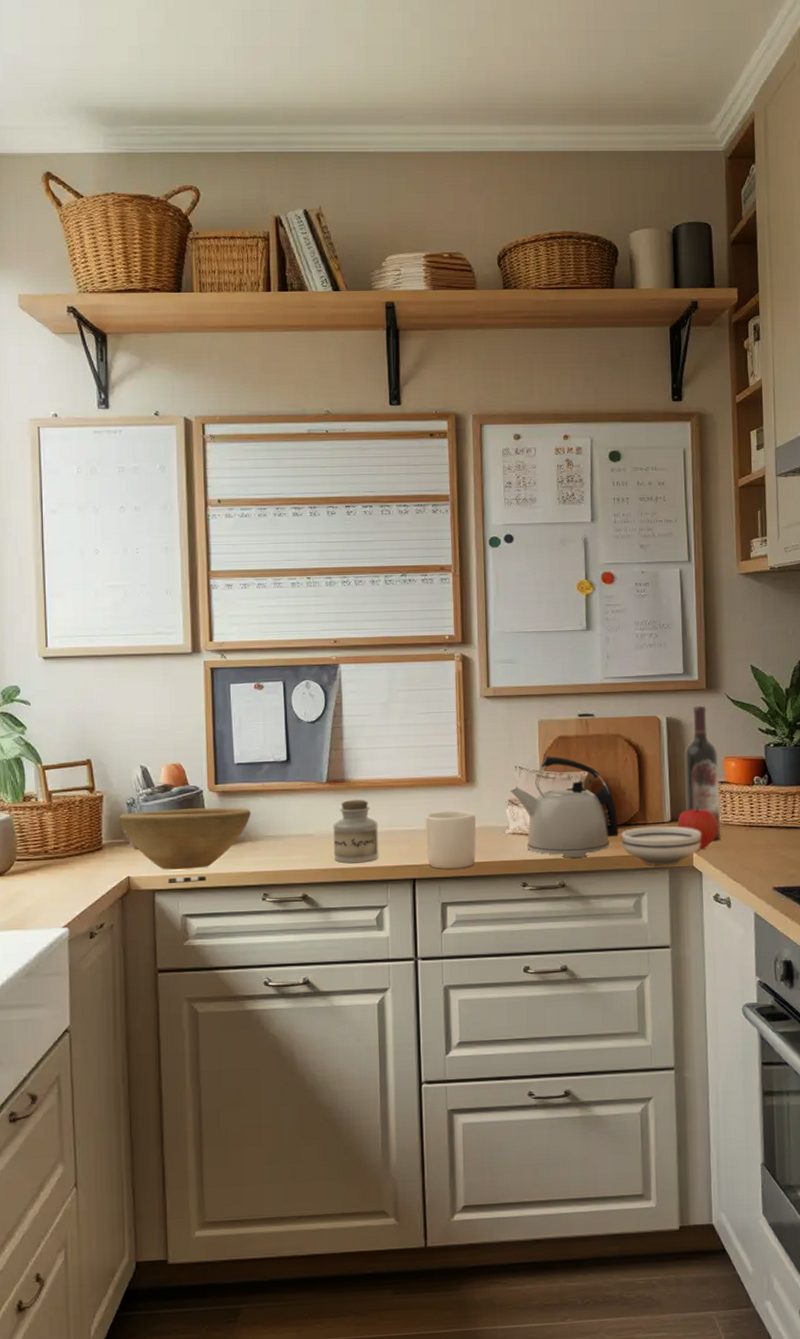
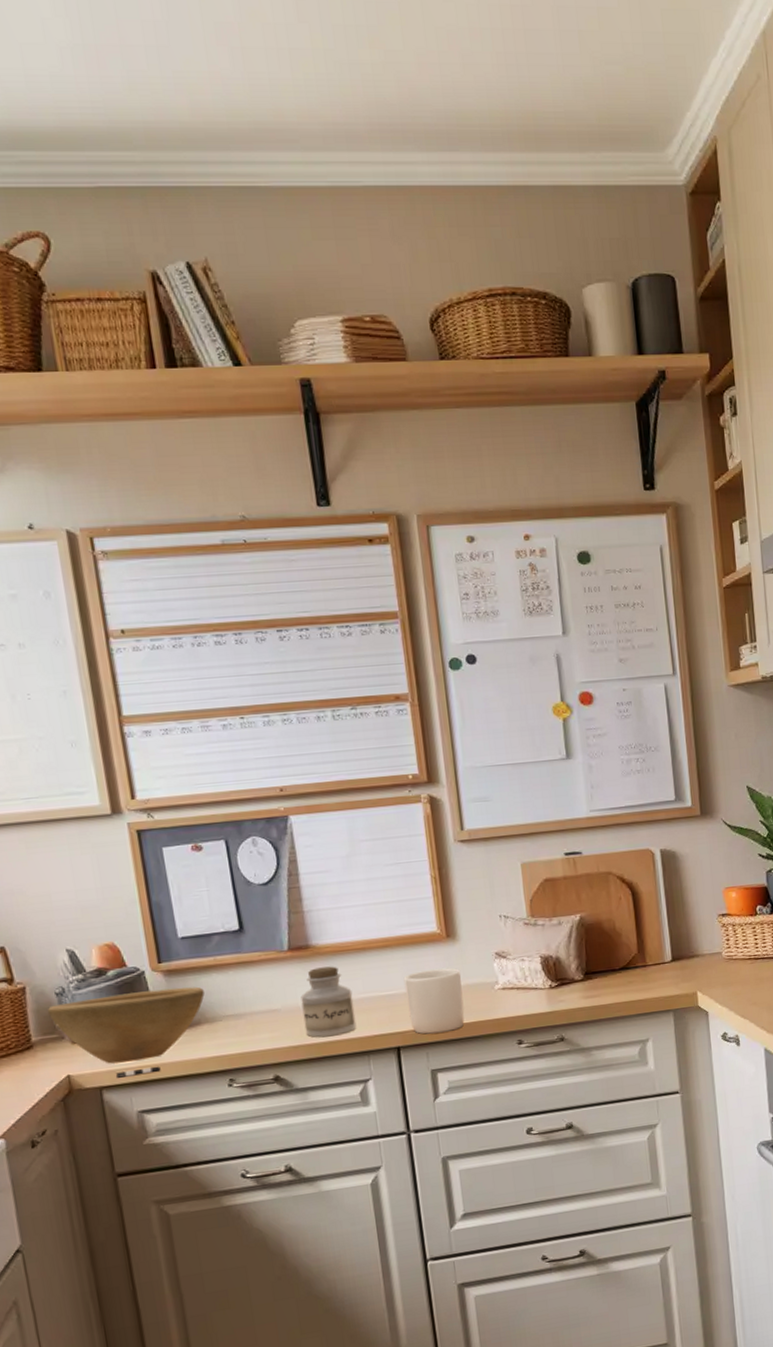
kettle: present [510,756,619,858] -> none [496,901,618,1010]
bowl: present [621,825,702,866] -> none [620,964,706,1009]
fruit: present [677,806,718,849] -> none [679,942,722,988]
wine bottle: present [684,704,722,840] -> none [681,832,726,977]

